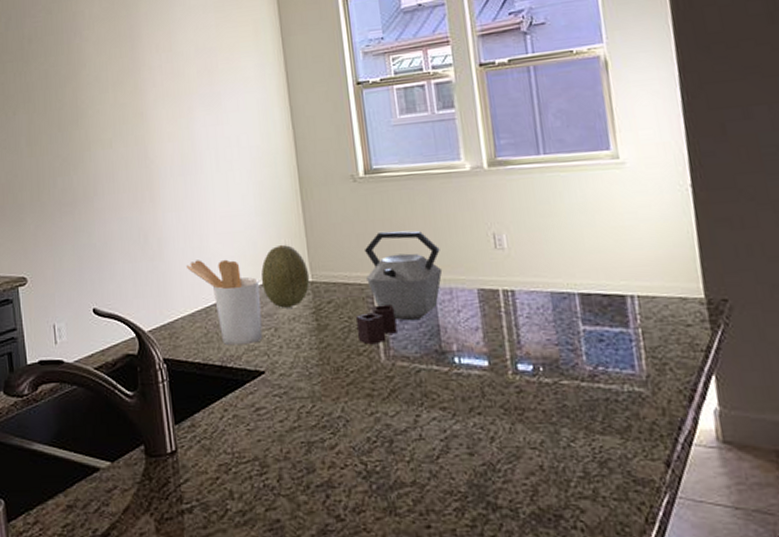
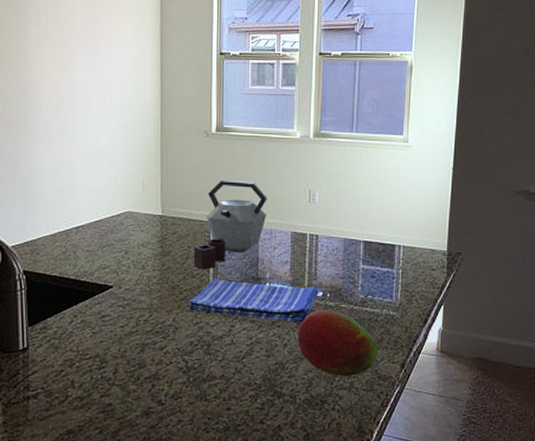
utensil holder: present [187,259,263,346] -> none [53,188,117,264]
fruit: present [261,244,310,308] -> none [118,182,160,235]
dish towel: none [357,355,528,408] -> present [188,279,319,323]
fruit: none [506,389,627,481] -> present [298,310,378,376]

